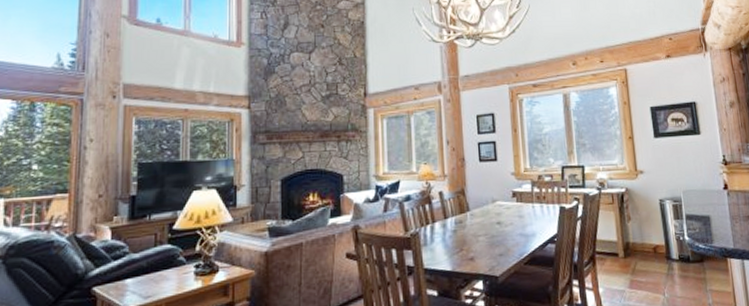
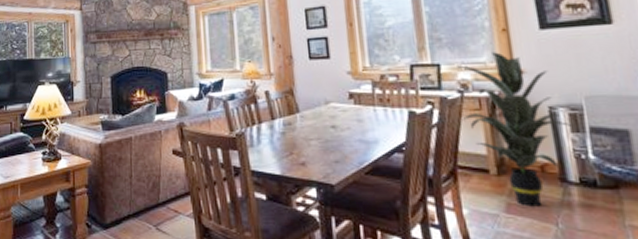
indoor plant: none [596,156,675,282] -> present [457,52,573,207]

